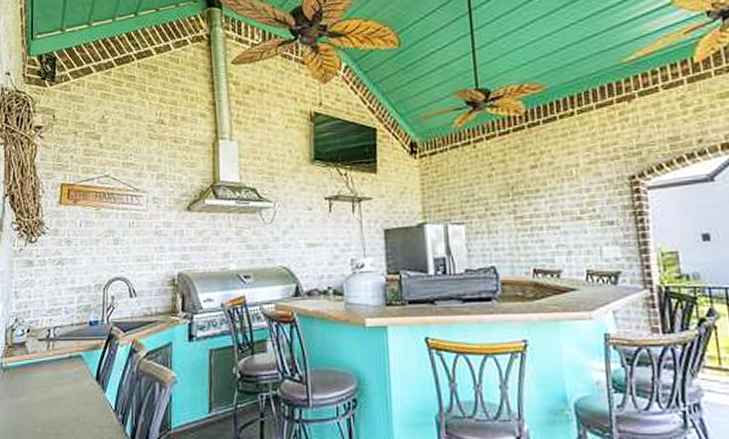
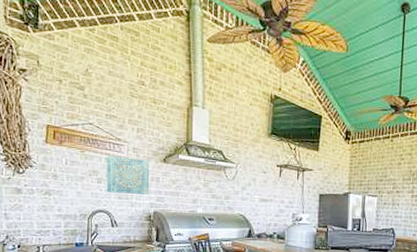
wall art: none [124,209,172,255] -> present [107,155,150,195]

